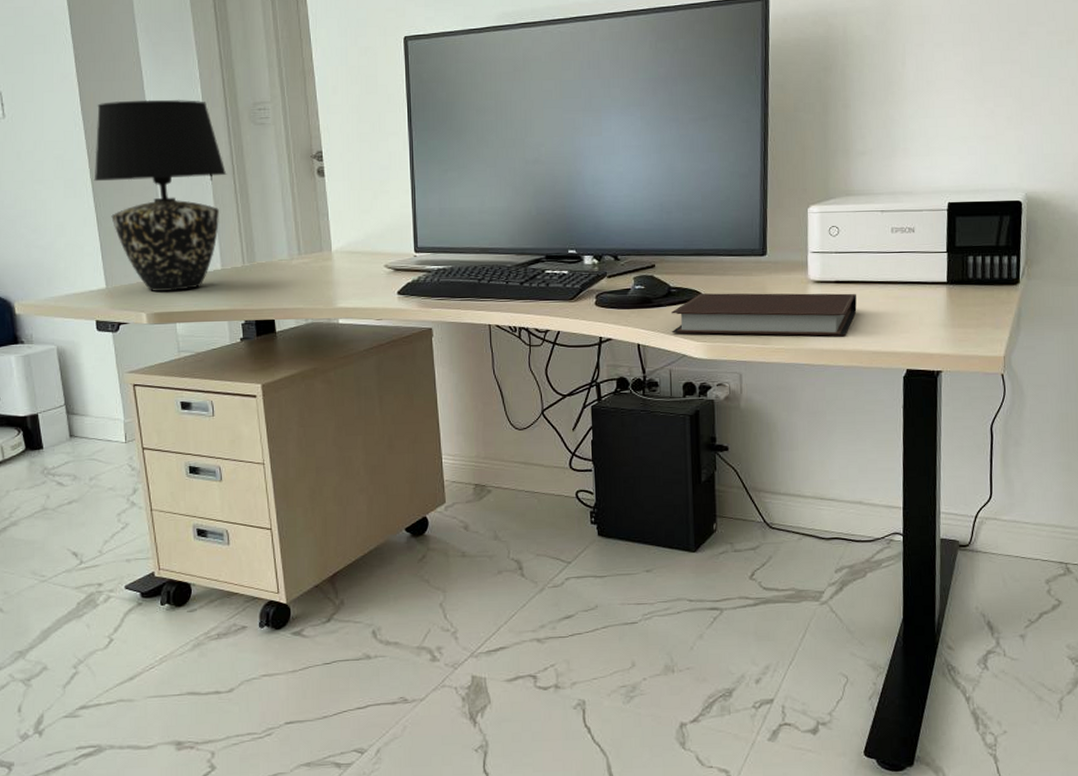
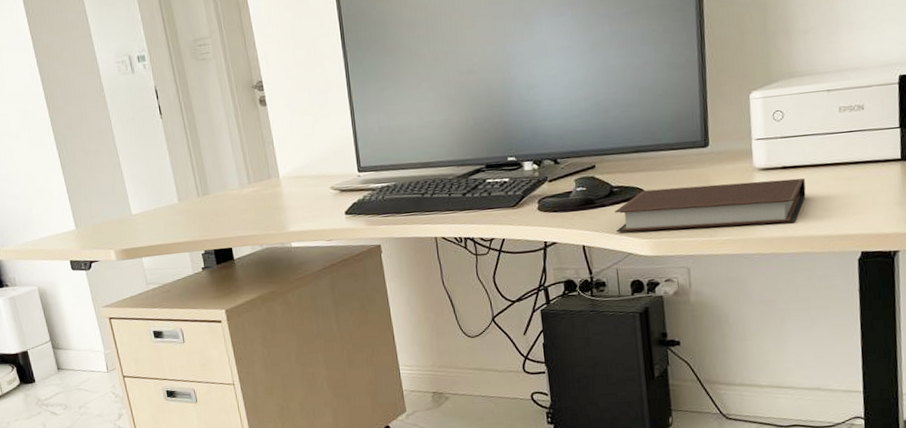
table lamp: present [94,99,227,292] -> none [50,42,175,230]

